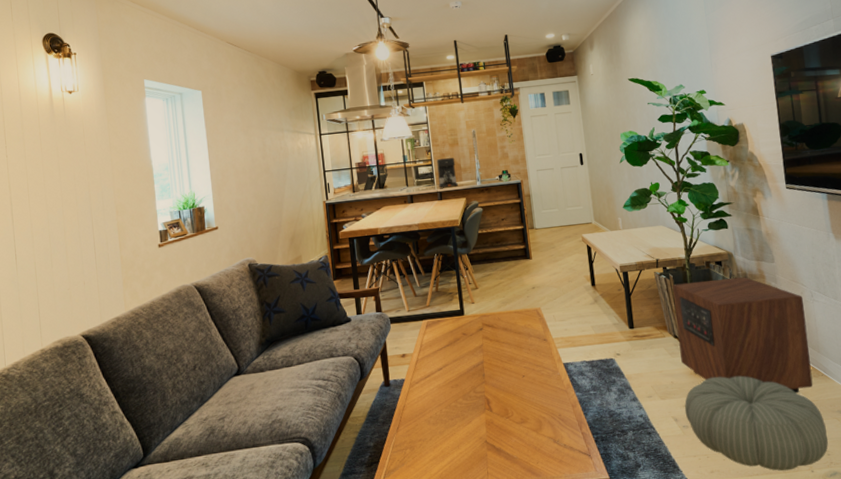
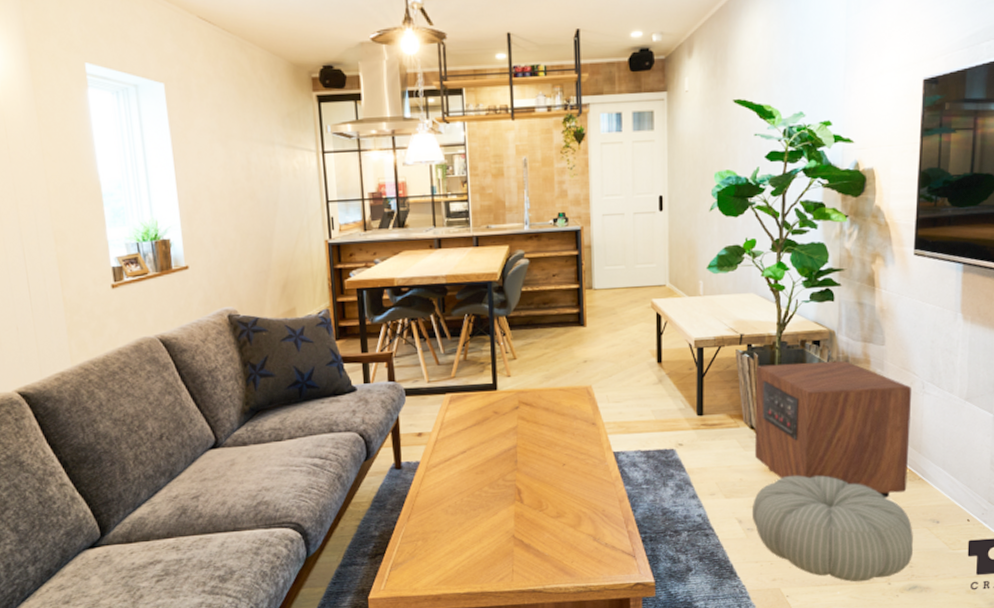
coffee maker: present [437,158,459,189] -> none [474,192,501,233]

